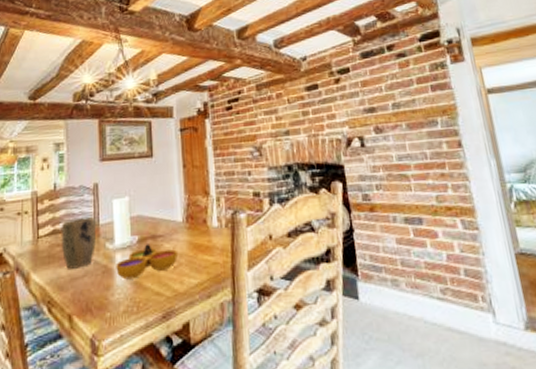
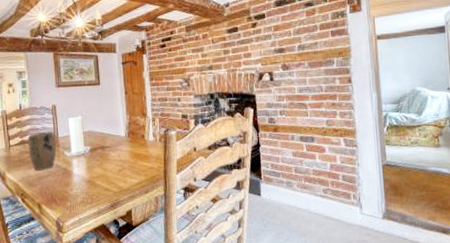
decorative bowl: present [116,244,177,280] -> none [73,153,122,179]

